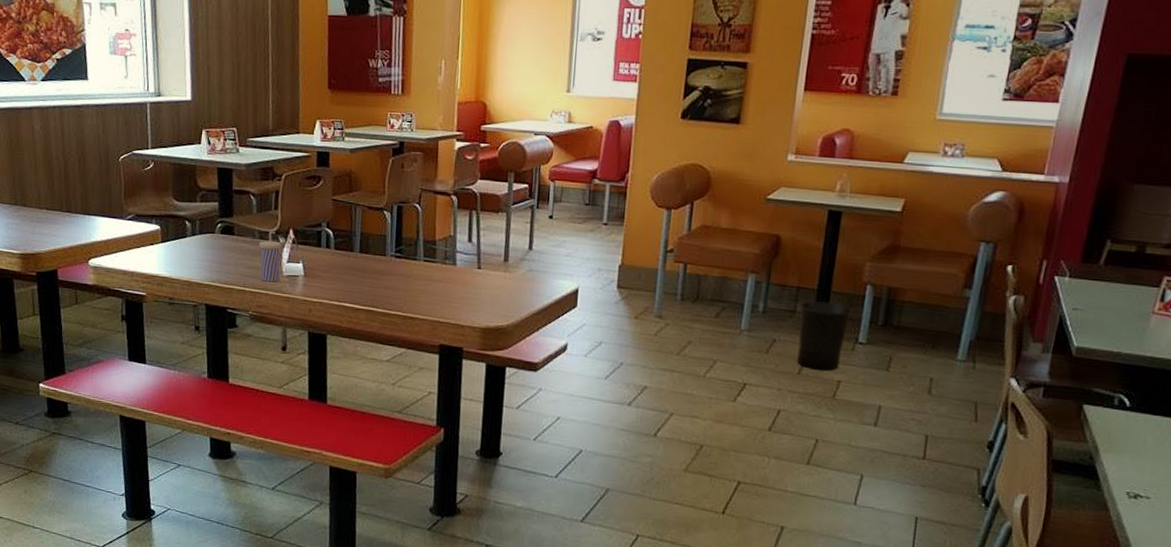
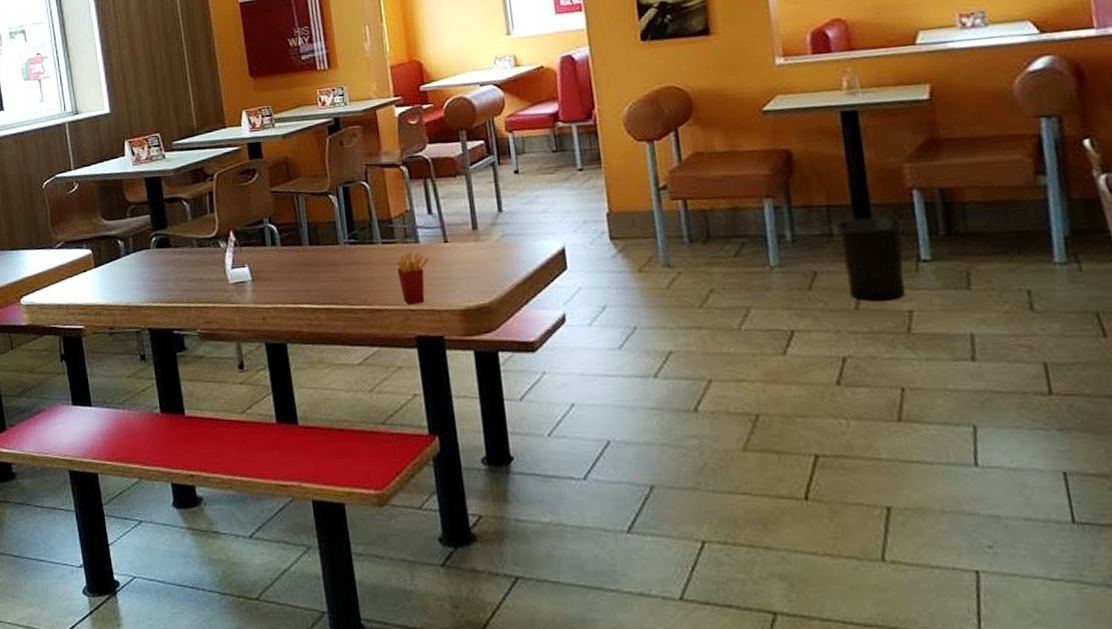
beverage cup: present [259,230,282,282] -> none [199,236,227,294]
french fries: none [432,272,462,318] -> present [396,251,430,305]

